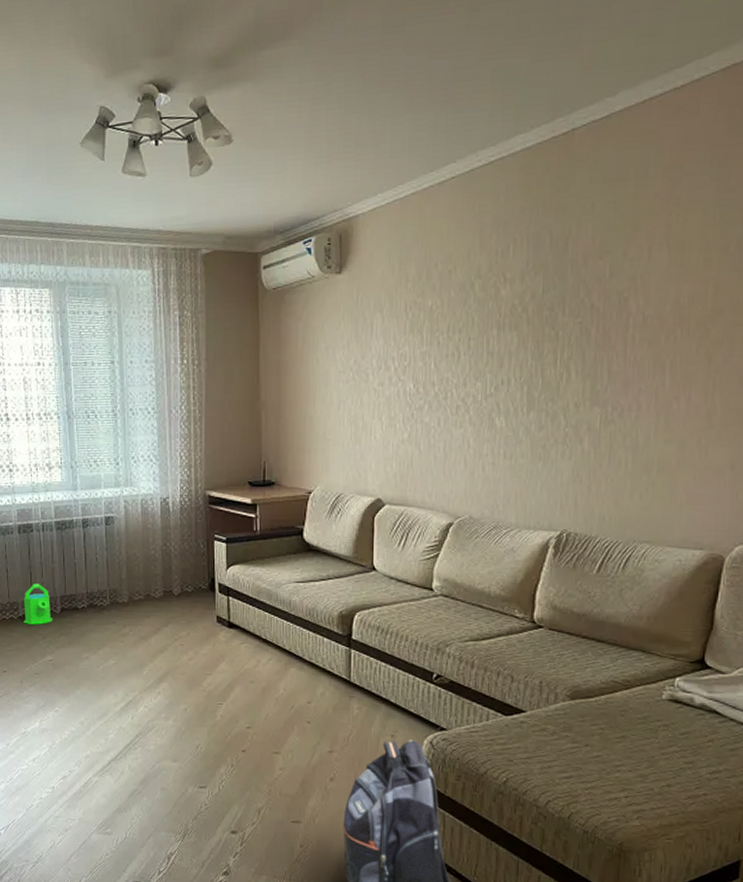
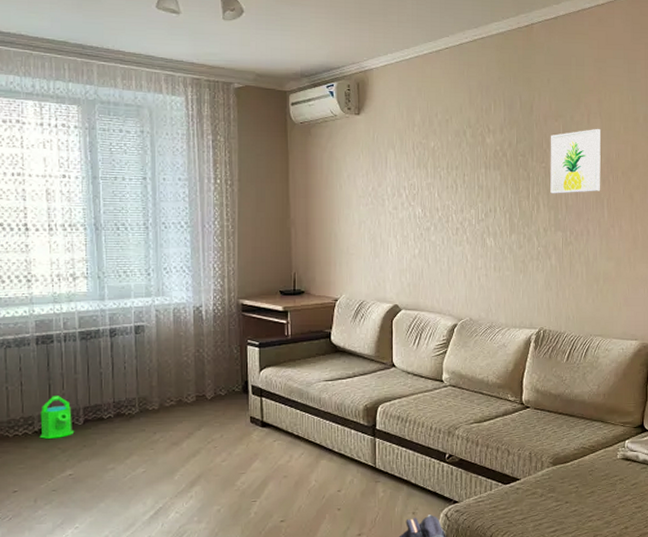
wall art: none [587,265,667,358] -> present [550,129,601,194]

